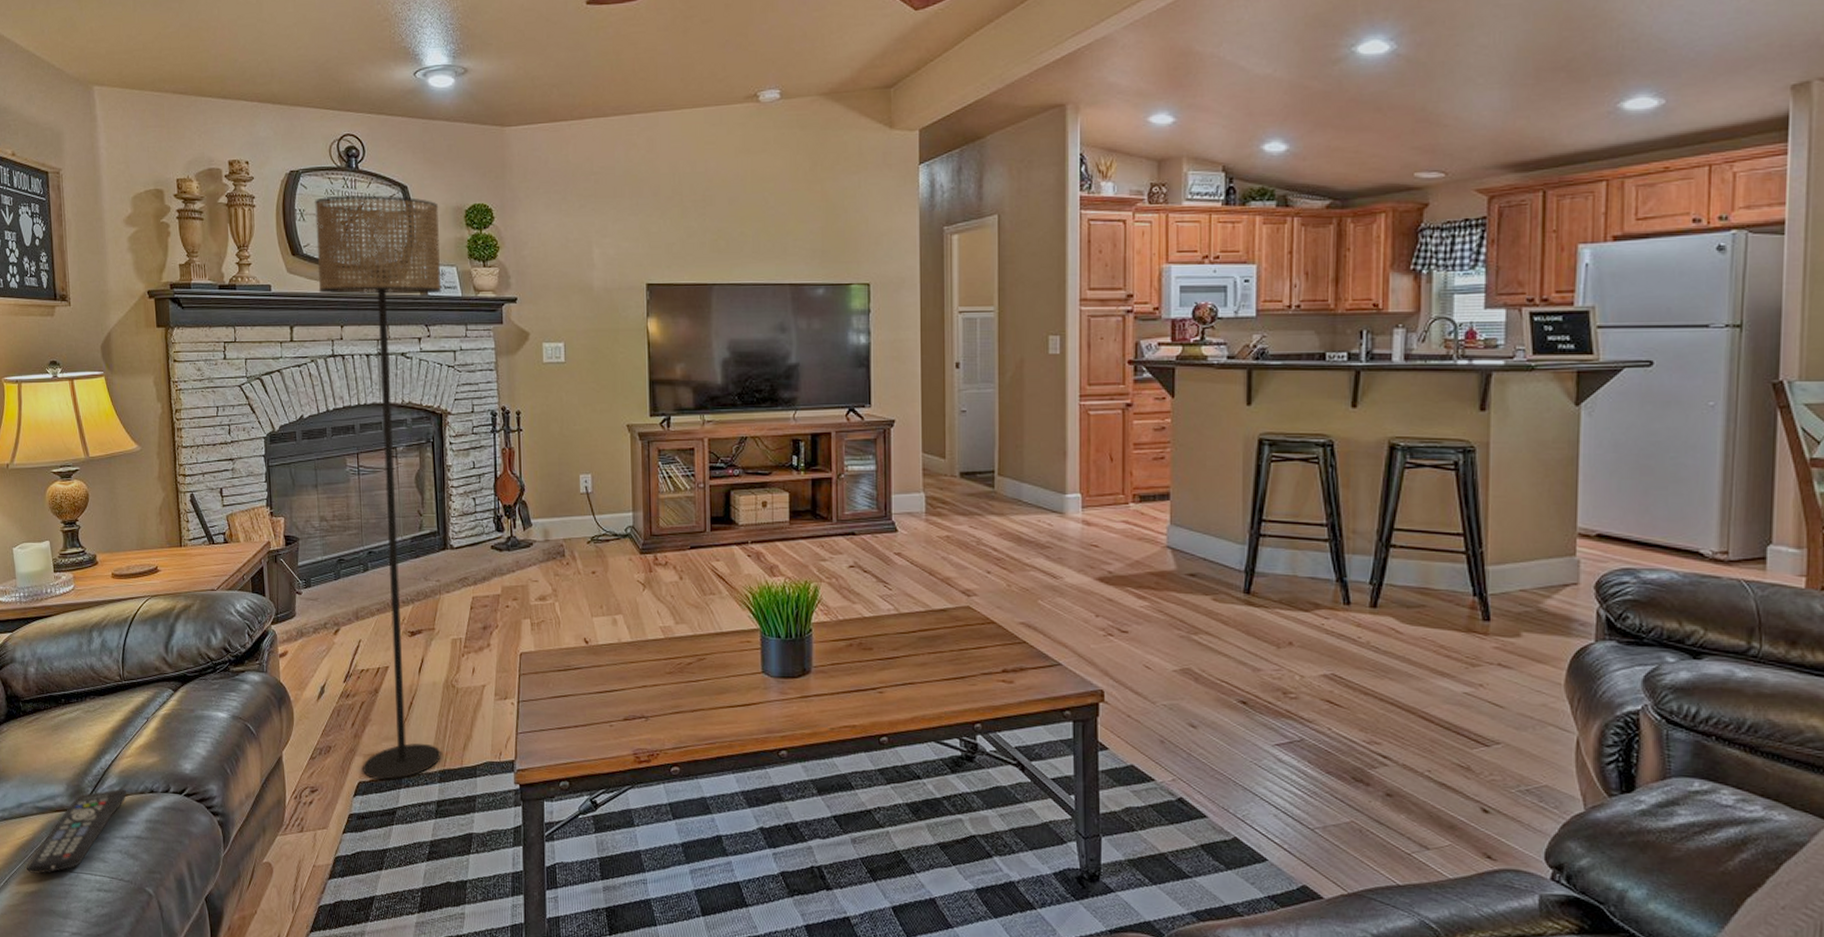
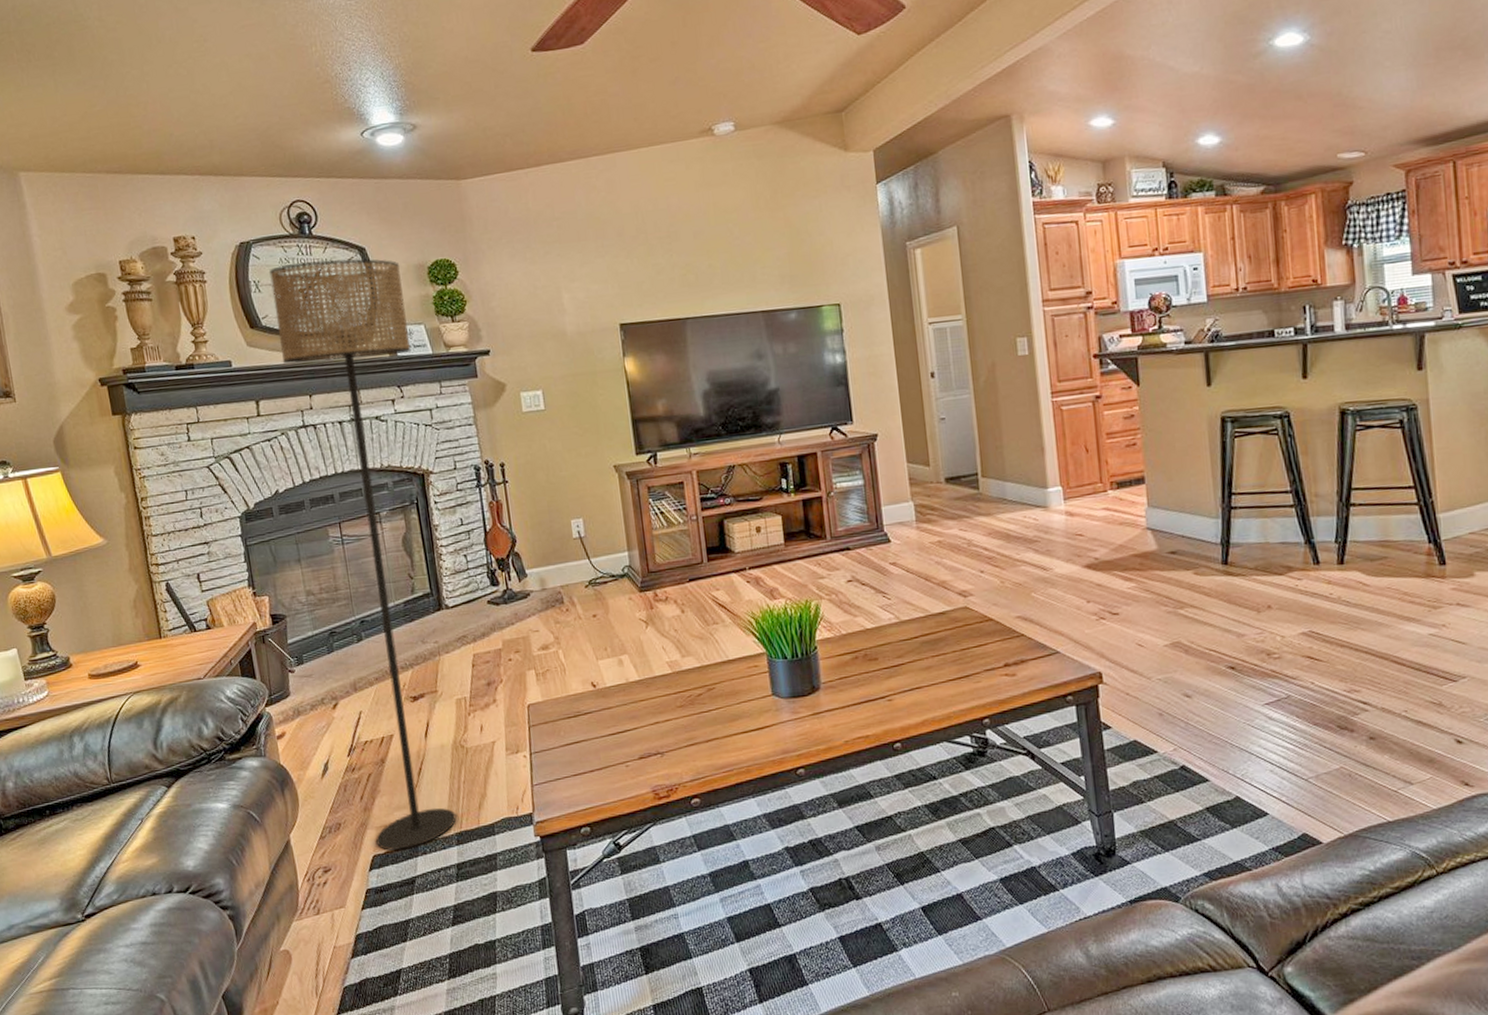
remote control: present [26,789,127,874] -> none [24,895,127,996]

